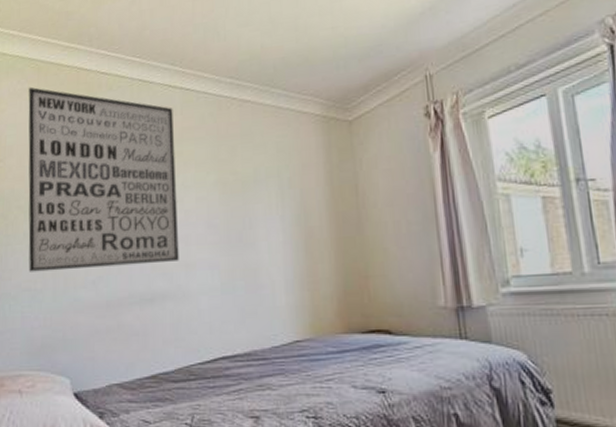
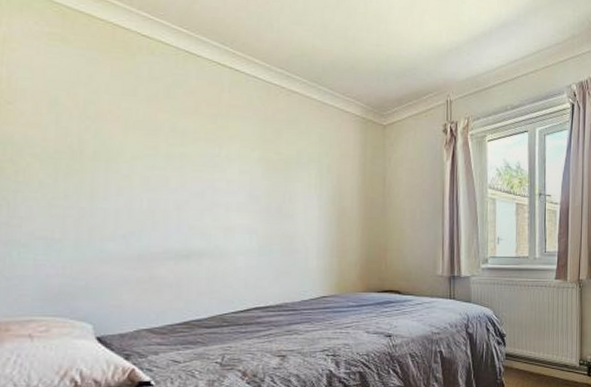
wall art: present [28,87,179,272] -> none [44,31,221,225]

